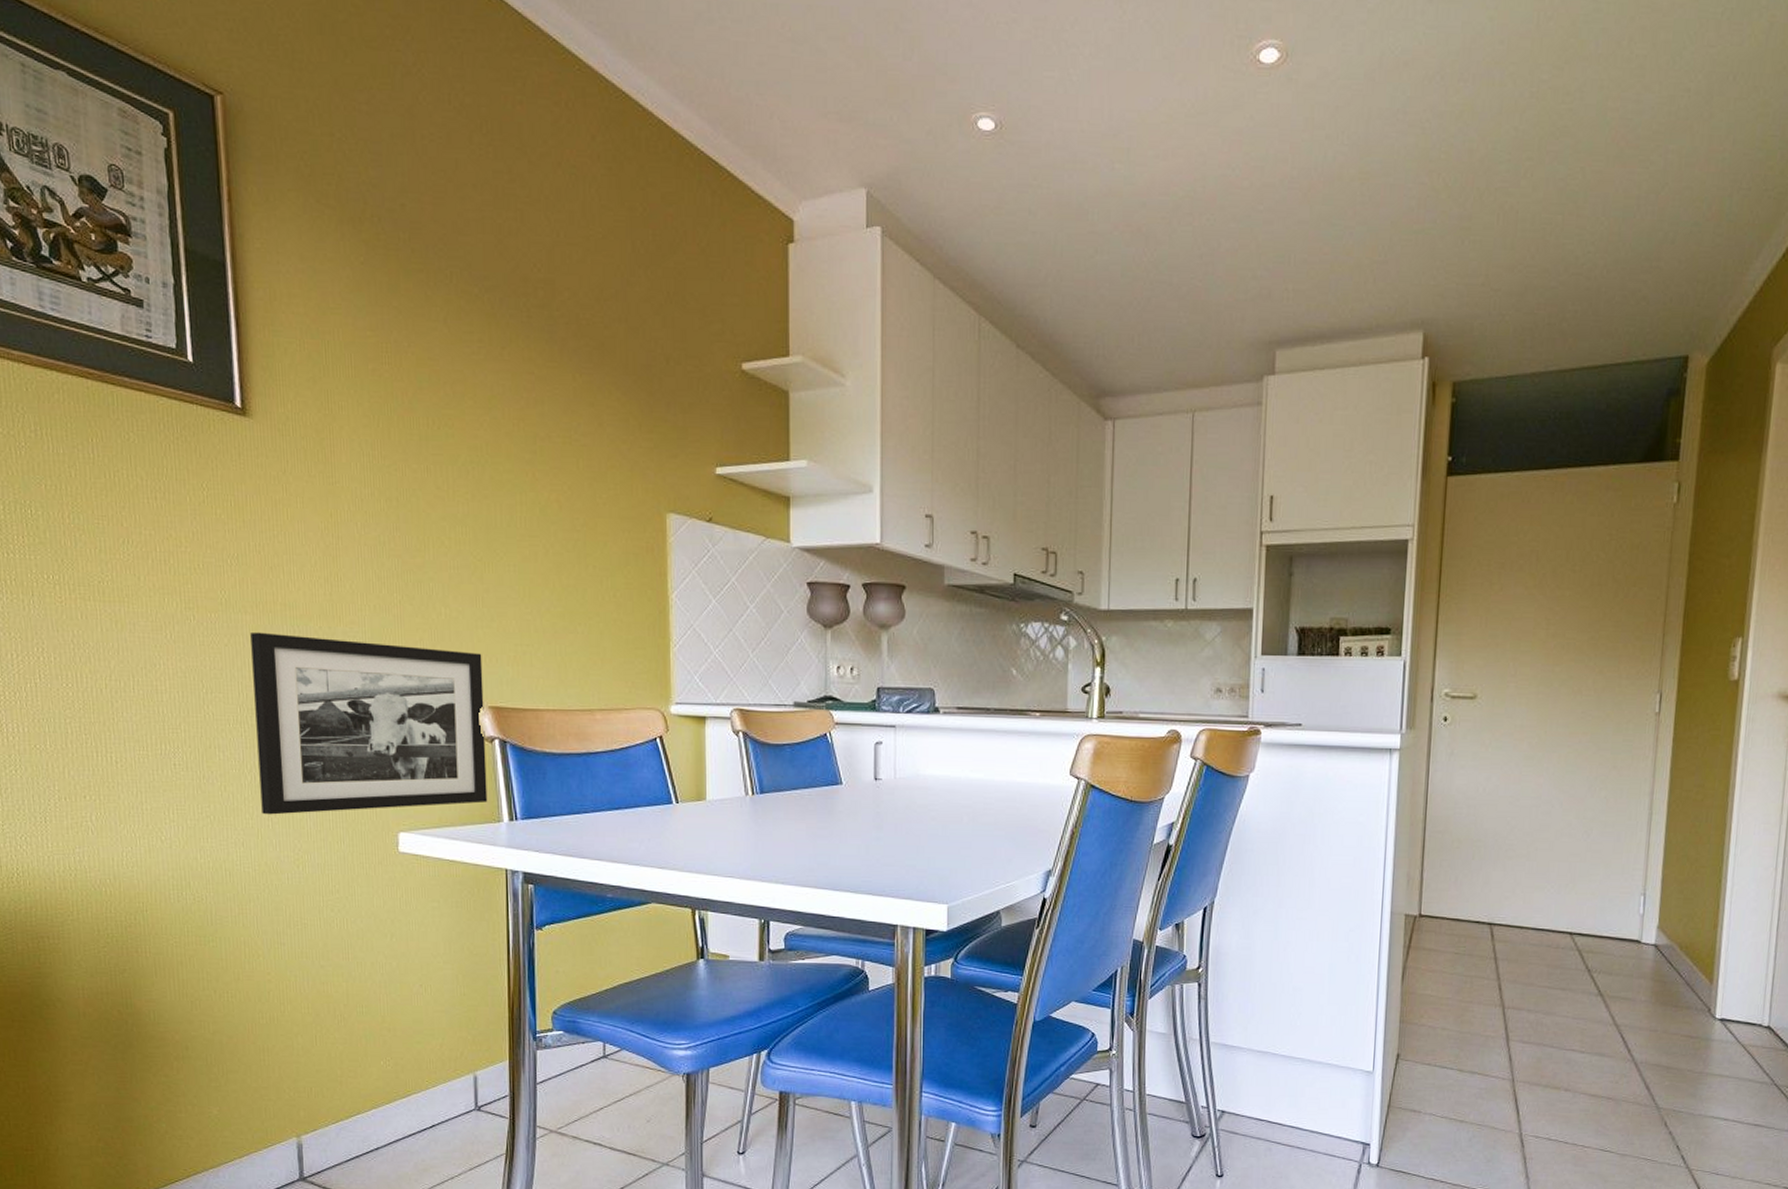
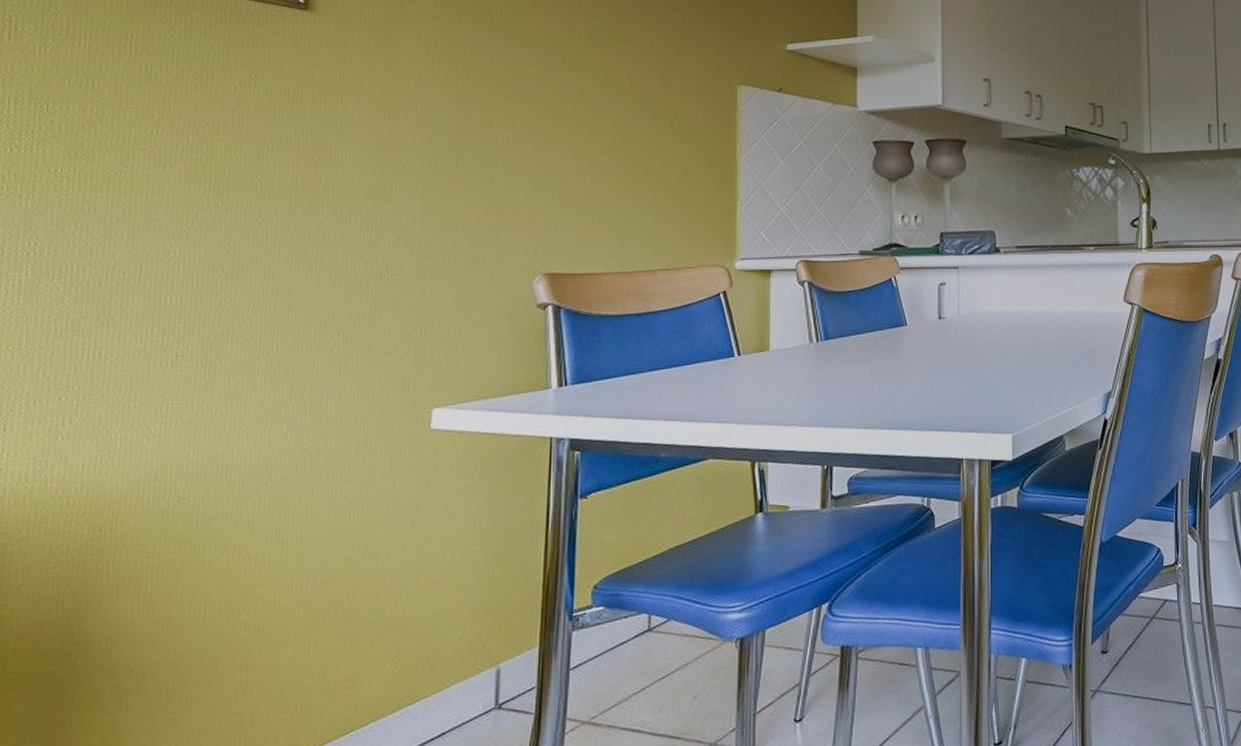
picture frame: present [250,632,488,815] -> none [275,214,541,402]

